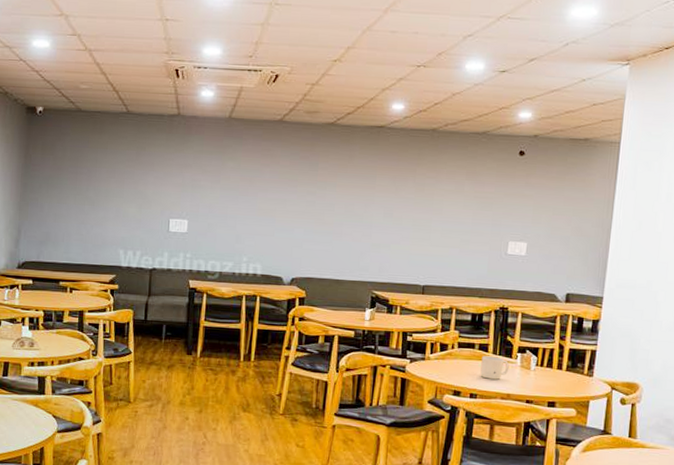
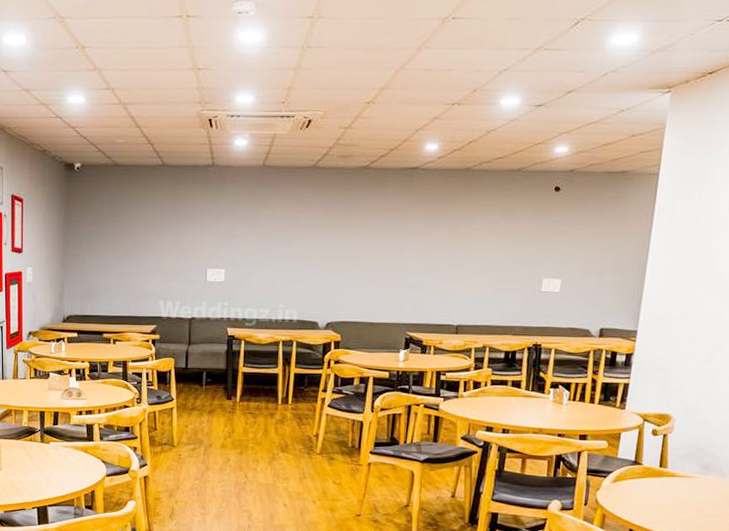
mug: present [480,356,510,380] -> none [513,392,542,415]

